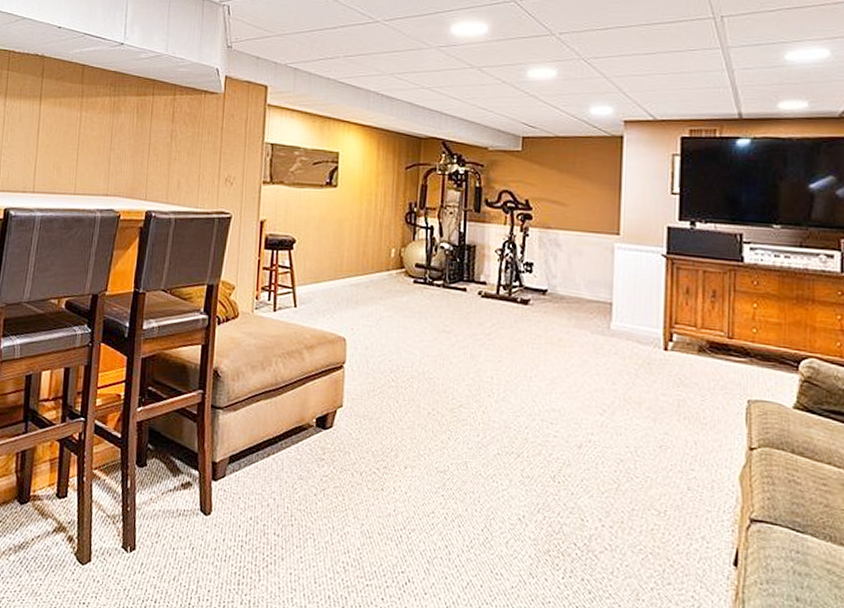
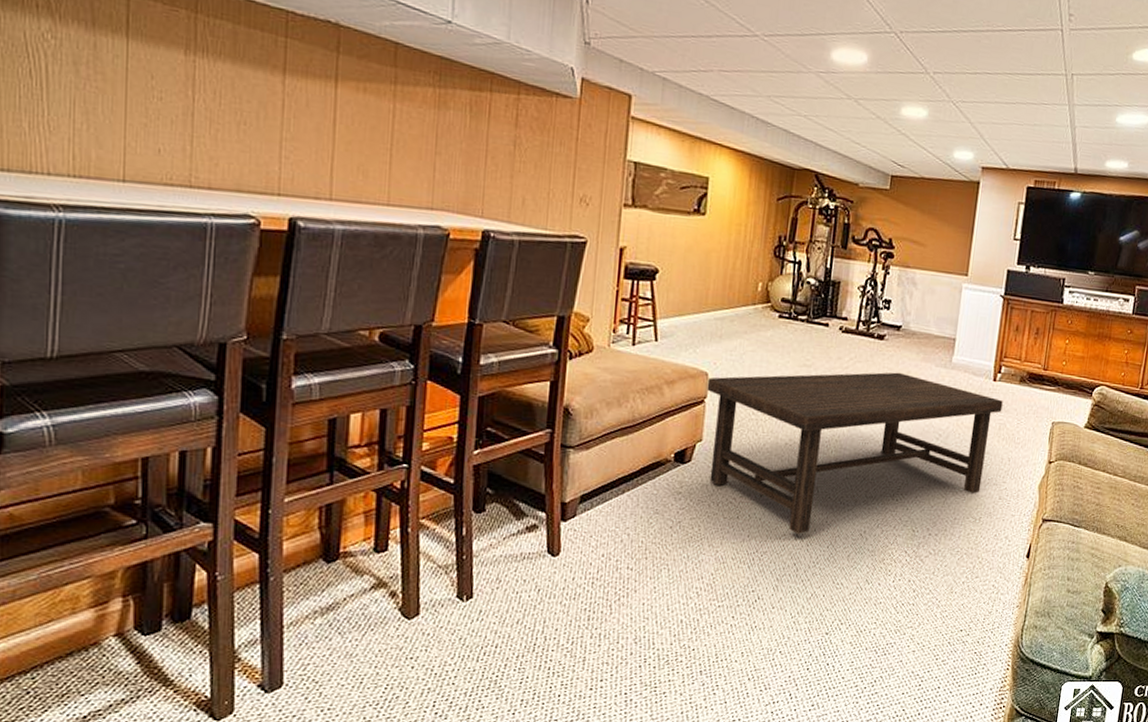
coffee table: none [345,339,679,513] -> present [707,372,1003,534]

